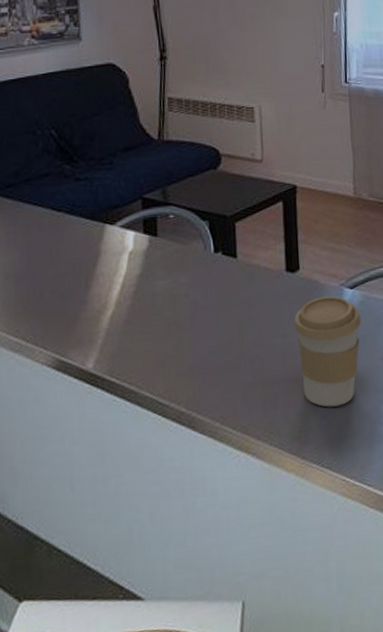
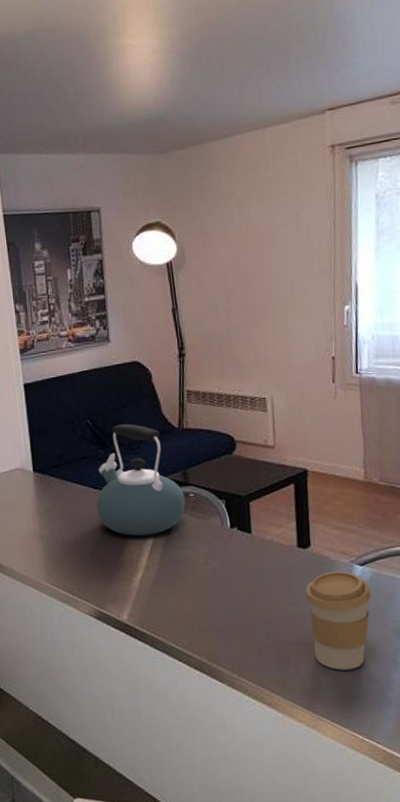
kettle: none [60,135,164,267] -> present [96,424,185,536]

